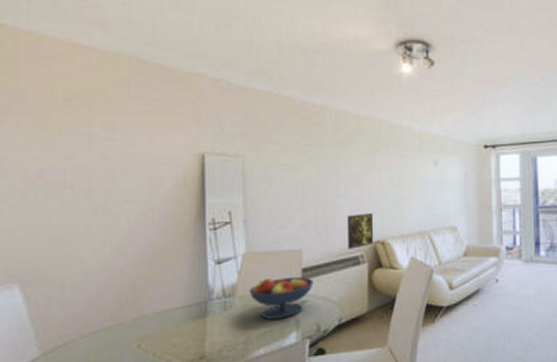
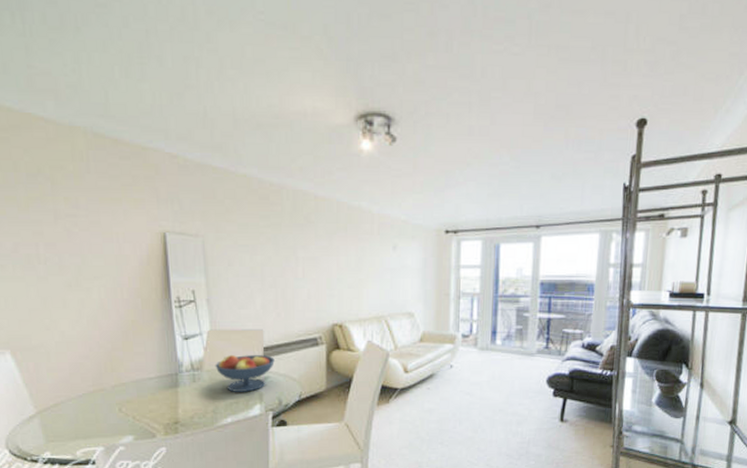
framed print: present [348,213,374,249] -> none [306,297,332,331]

